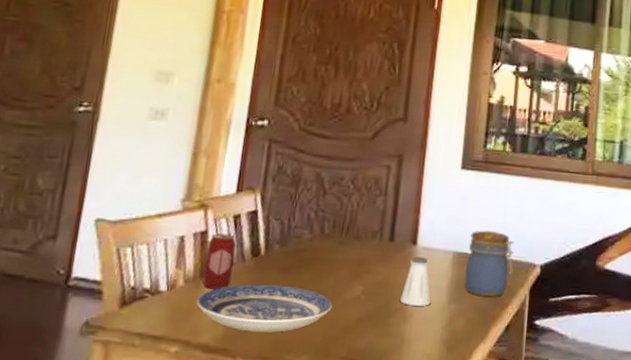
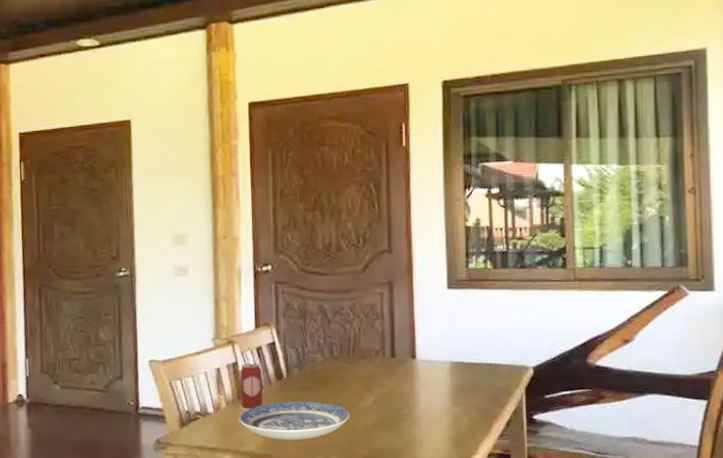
saltshaker: present [400,256,431,306] -> none [408,368,435,410]
jar: present [465,230,515,296] -> none [463,340,507,398]

